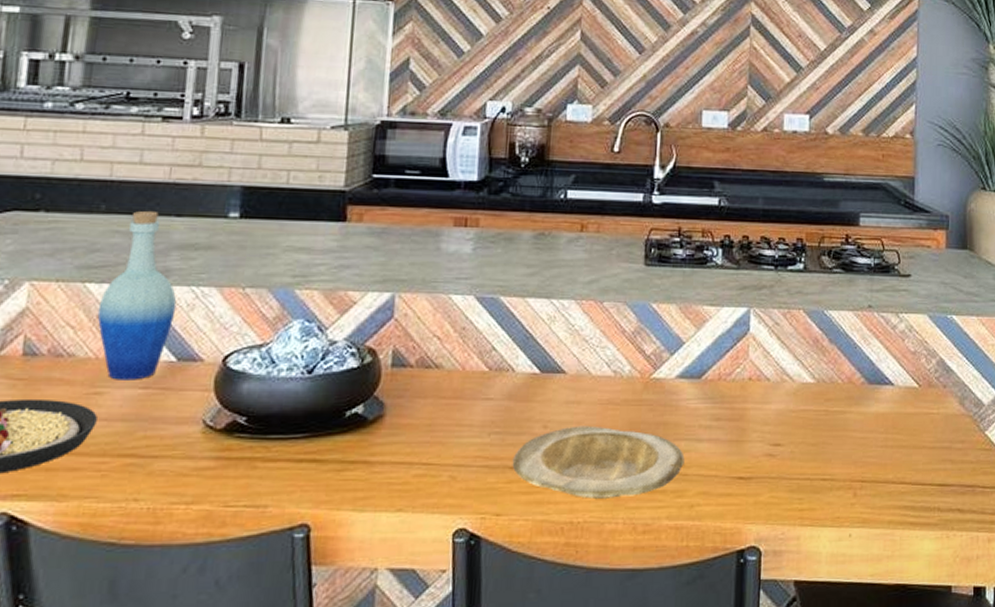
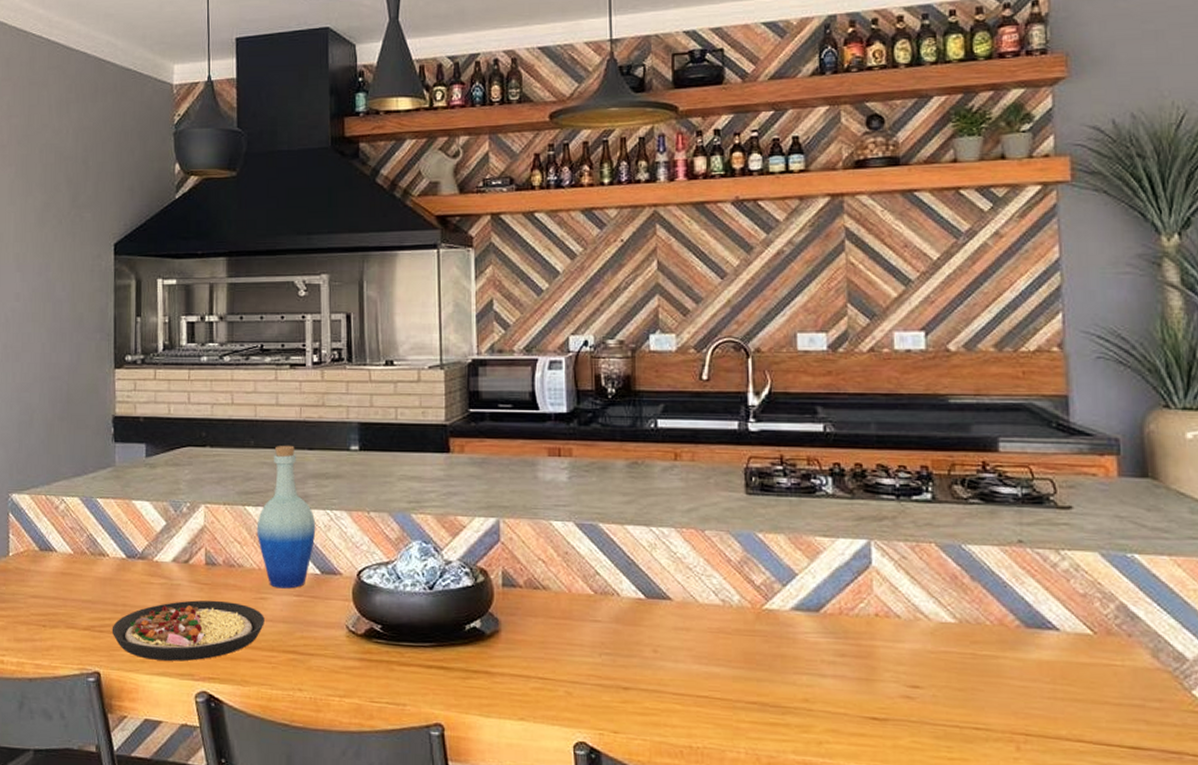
plate: present [512,425,685,499] -> none [625,652,808,727]

